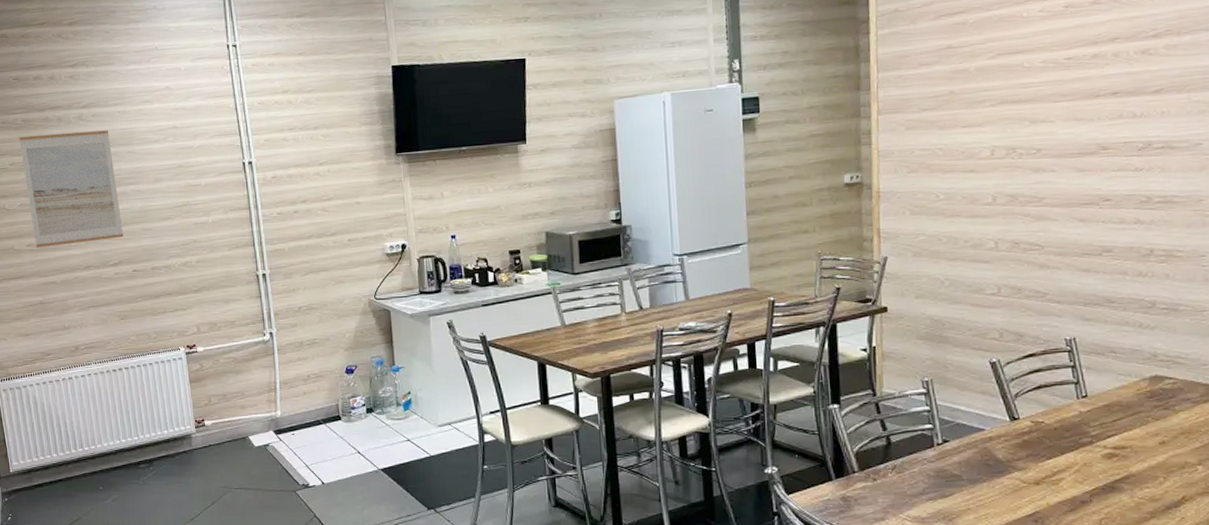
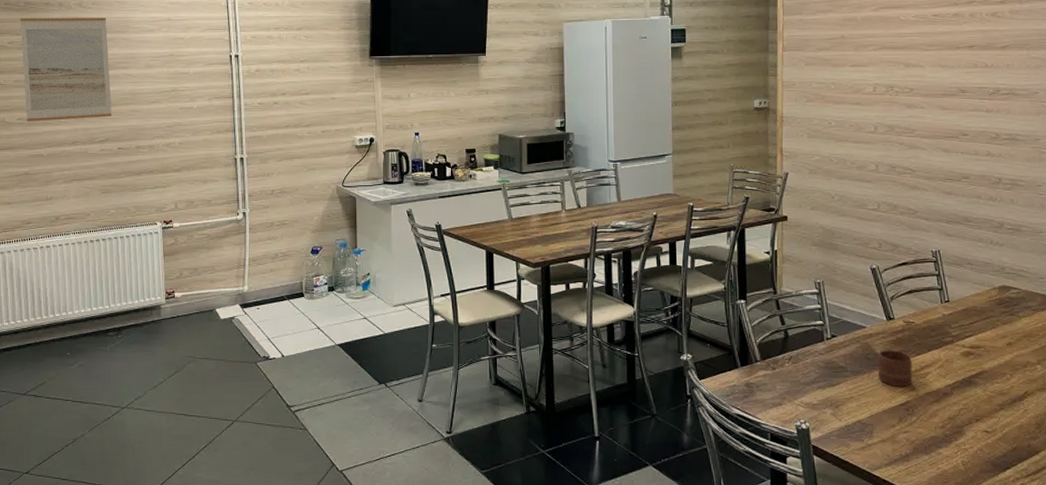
mug: none [1000,453,1042,496] -> present [878,349,913,388]

